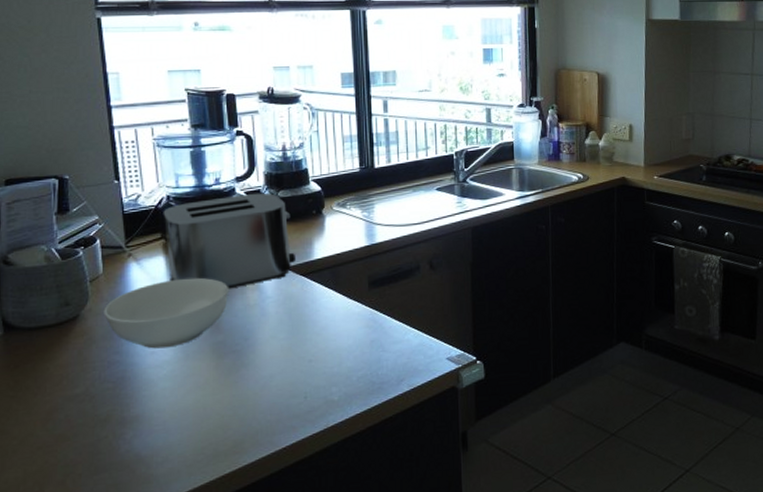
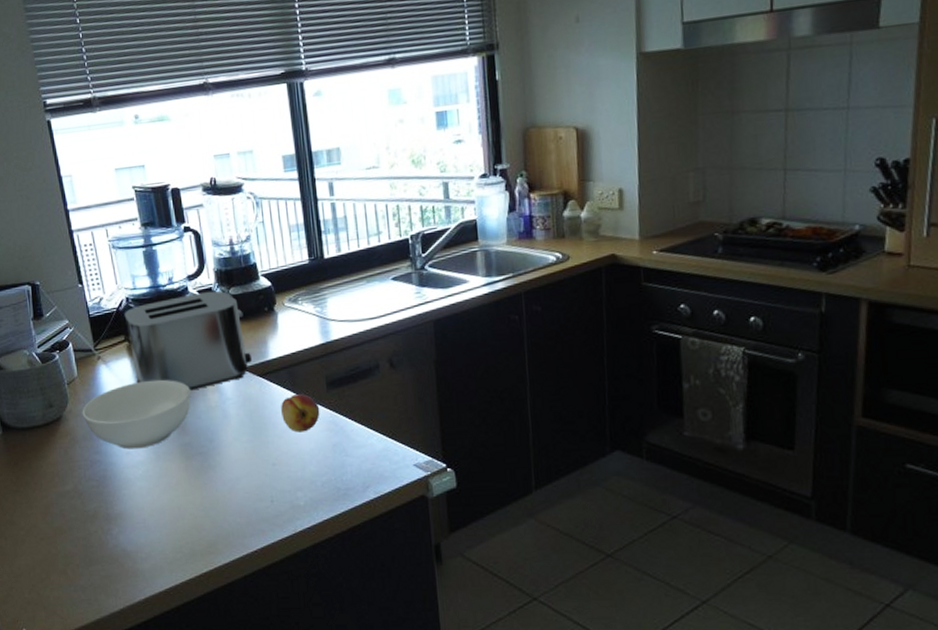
fruit: none [322,292,360,330] -> present [281,393,320,433]

